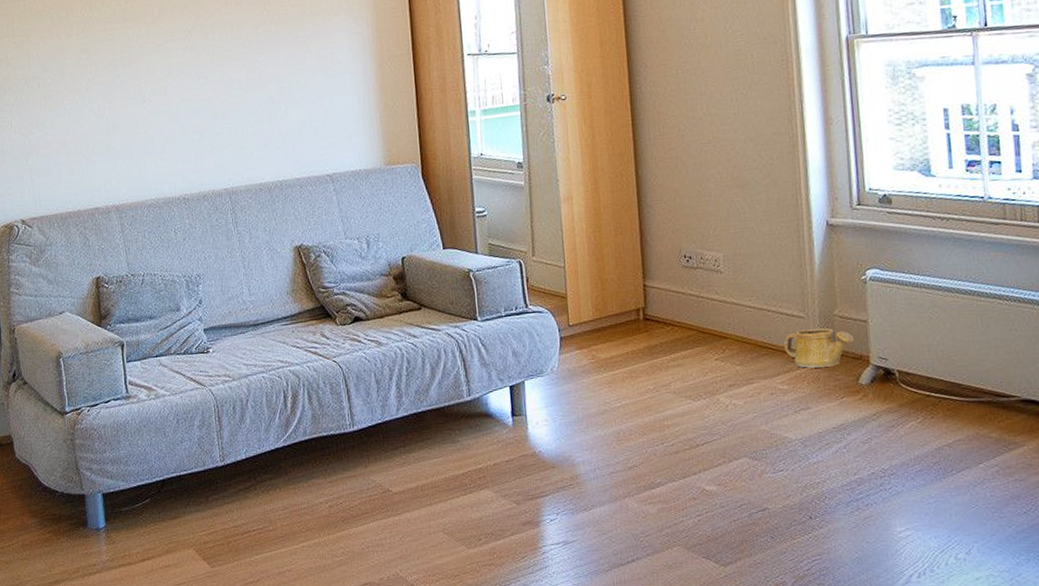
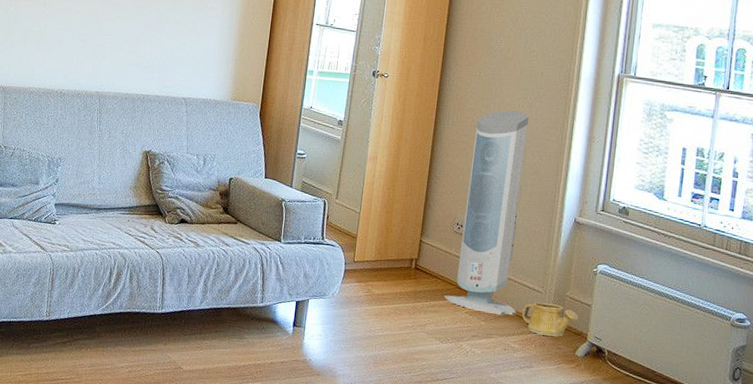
air purifier: none [683,106,778,355] -> present [444,110,529,315]

